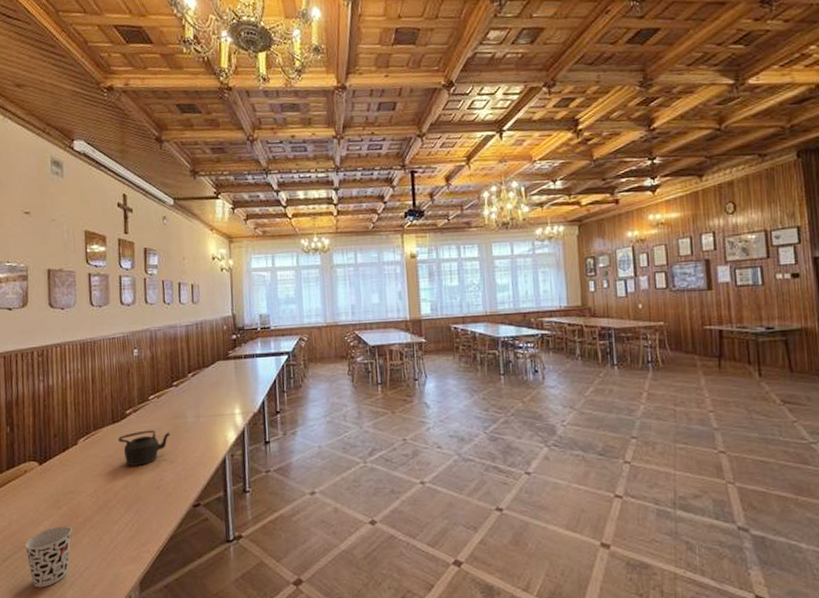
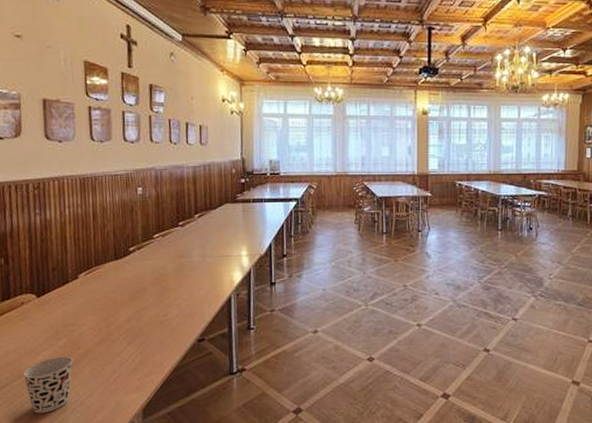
teapot: present [117,430,170,466] -> none [120,267,175,302]

